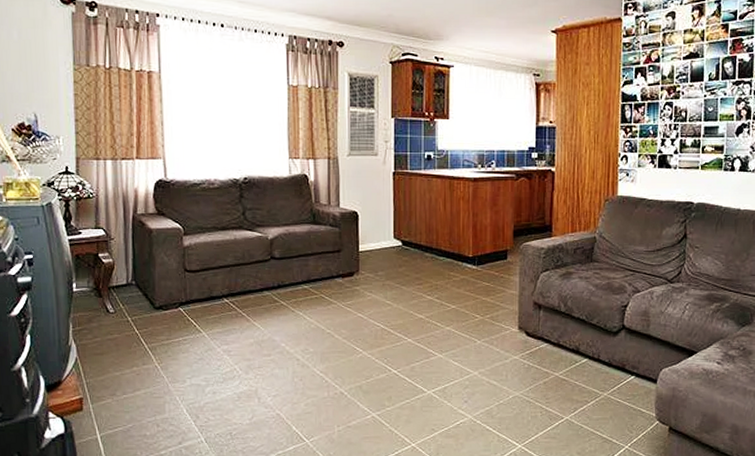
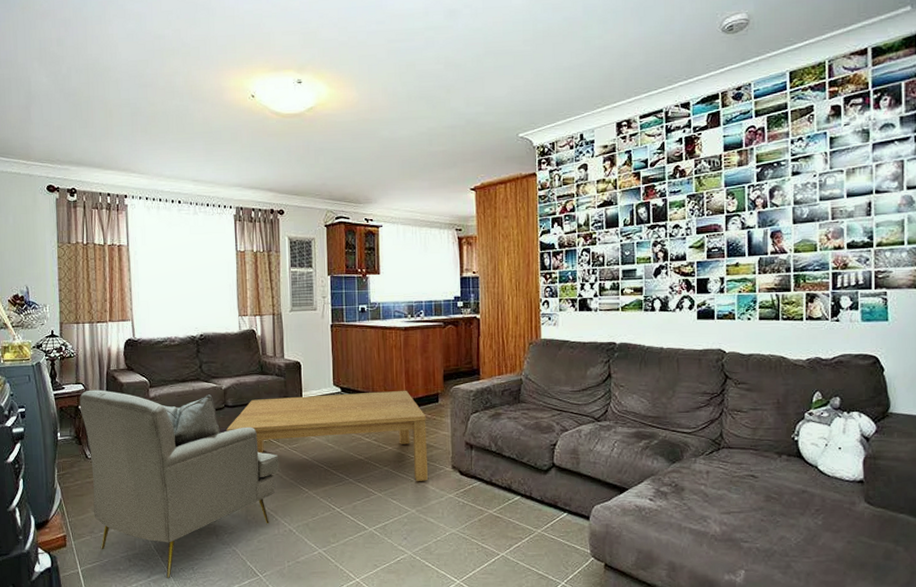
armchair: none [99,236,331,445] -> present [79,389,280,579]
coffee table: none [272,245,493,342] -> present [226,390,428,481]

